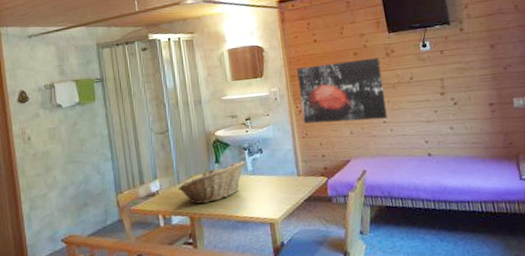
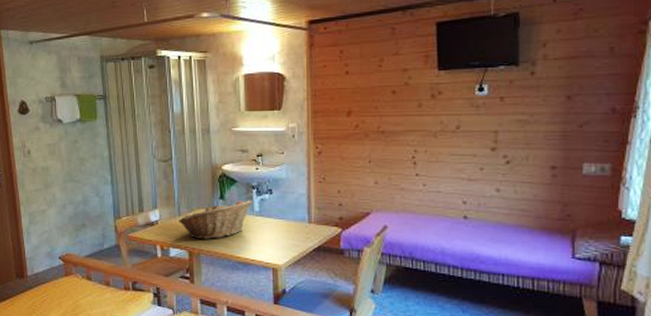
wall art: present [297,57,387,124] -> none [321,98,421,171]

